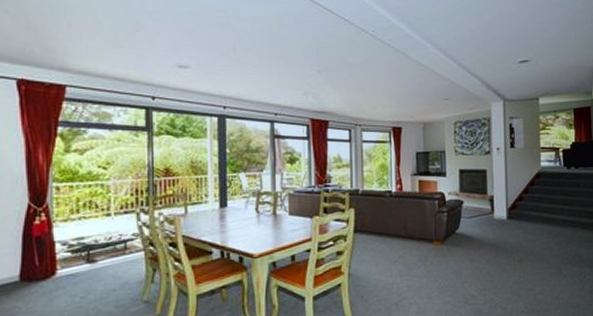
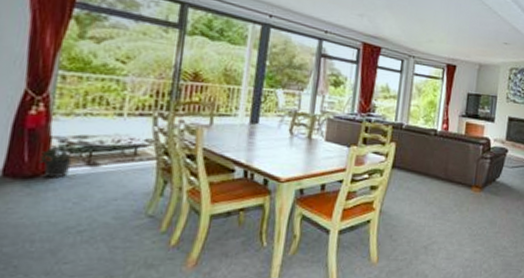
potted plant: none [47,244,83,278] -> present [38,142,84,179]

